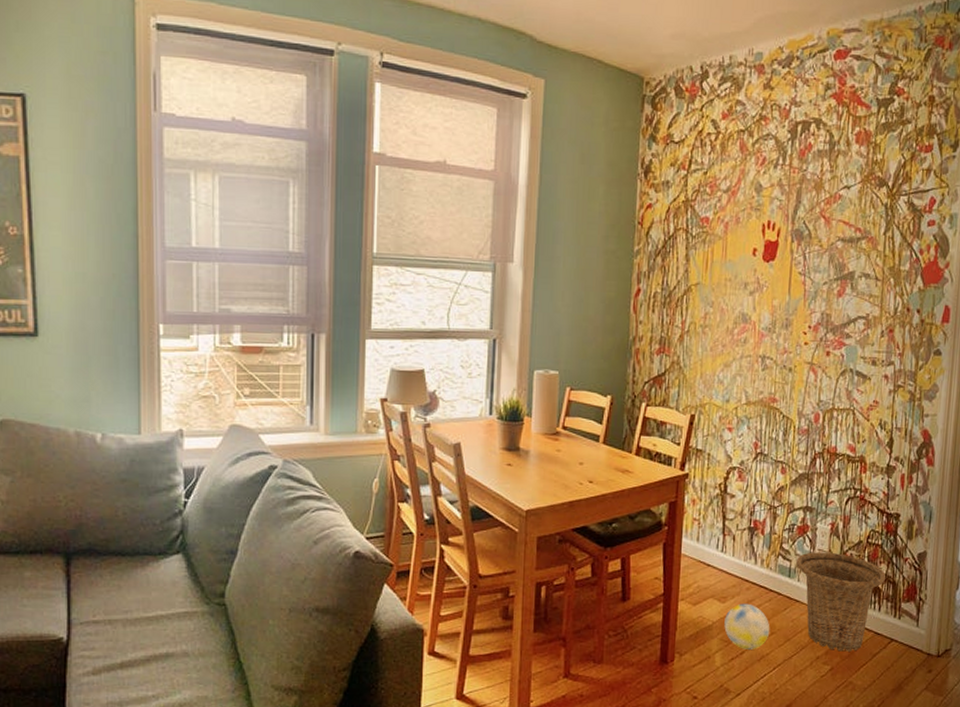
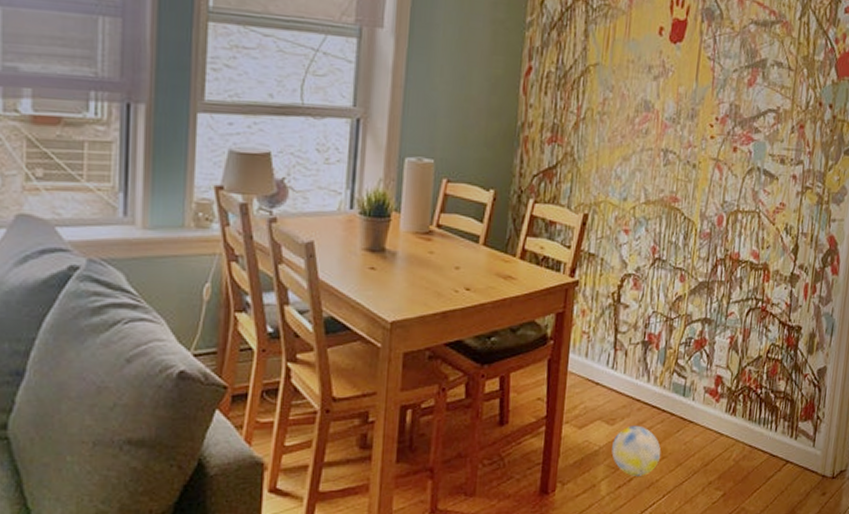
basket: present [796,552,885,652] -> none [692,368,784,476]

